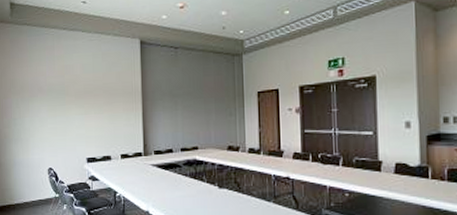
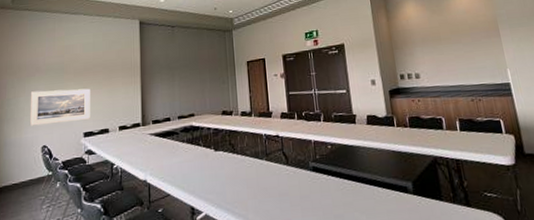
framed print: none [34,112,93,148] -> present [29,88,90,126]

